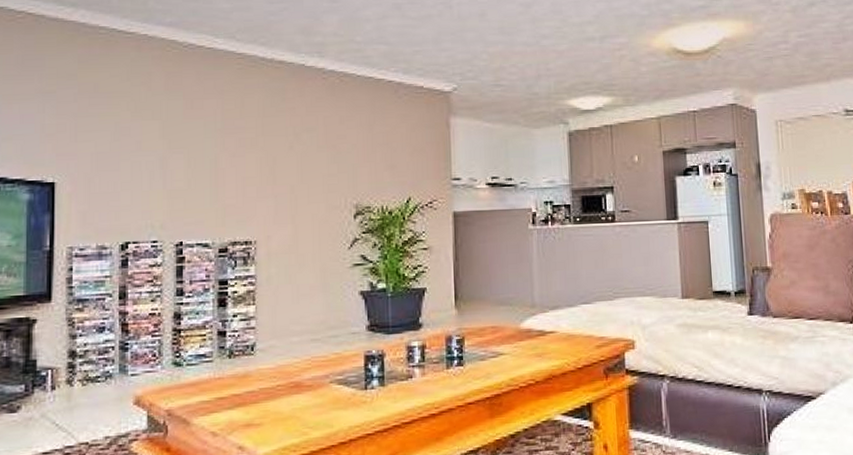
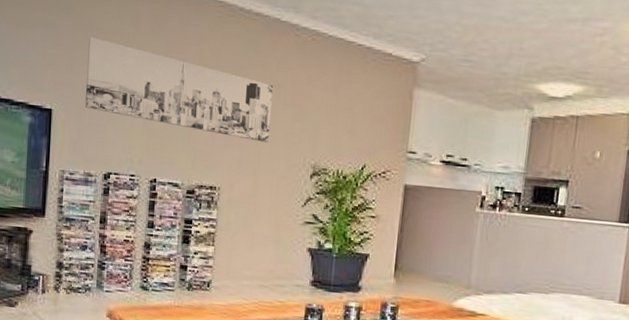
wall art: none [93,102,306,189] -> present [84,37,274,143]

